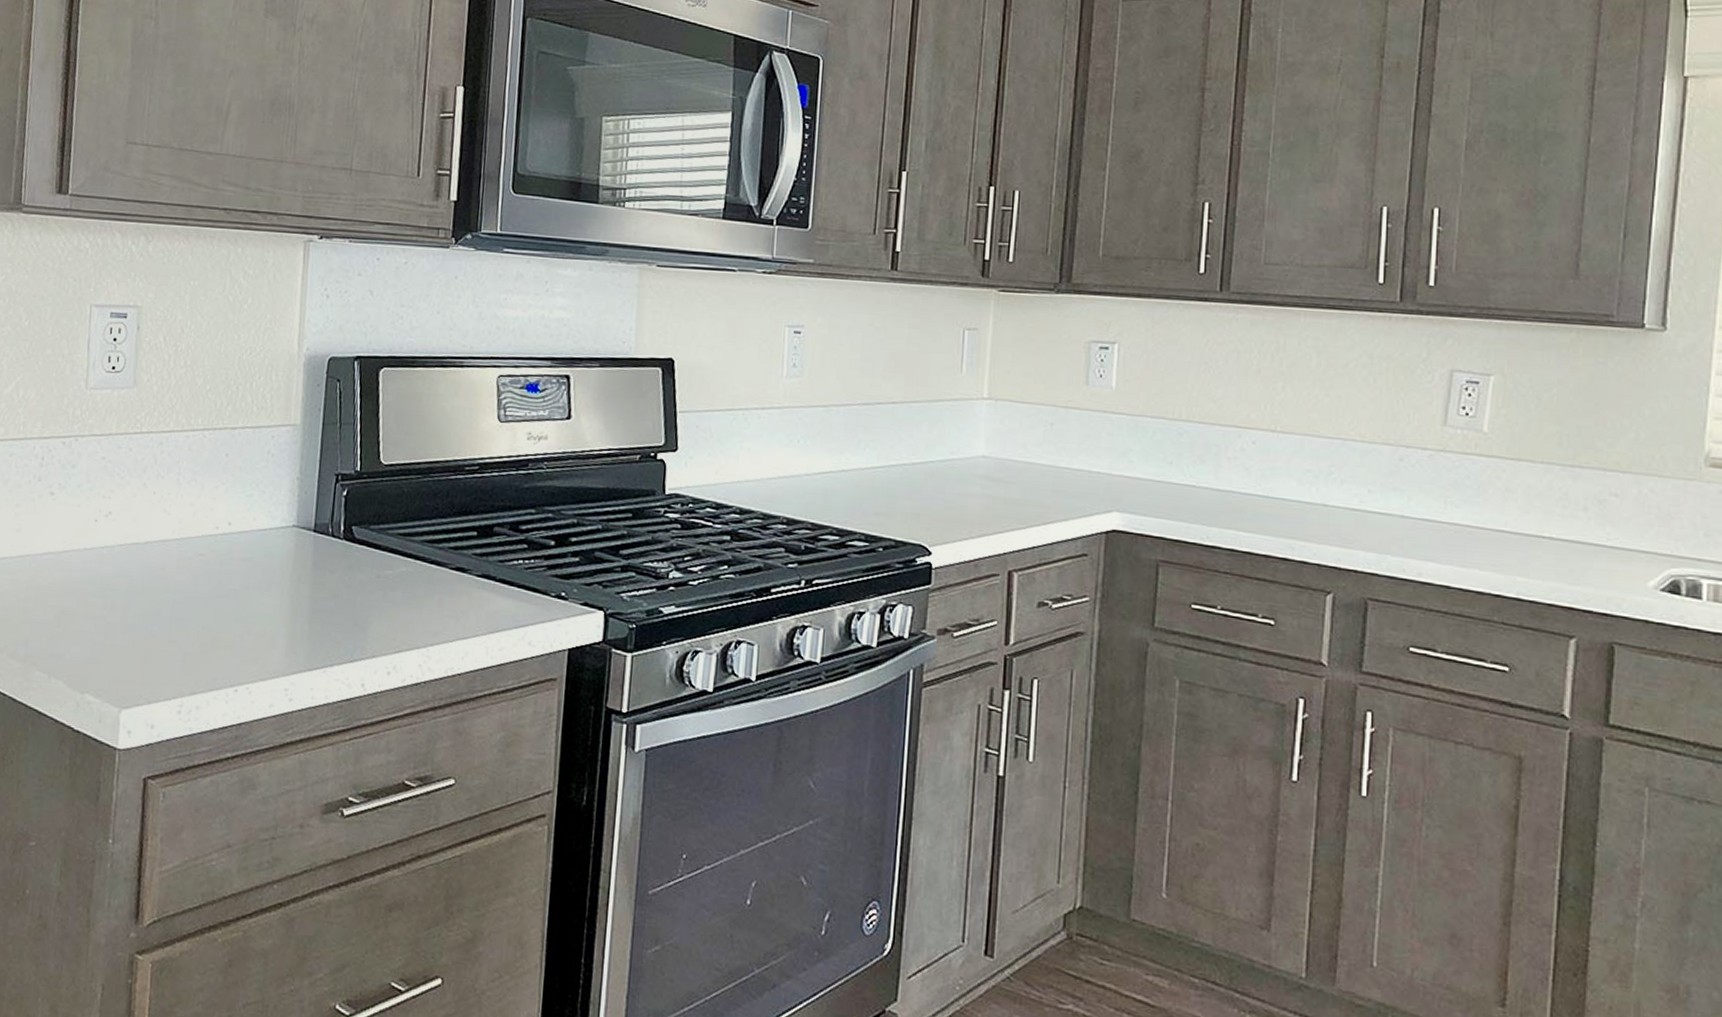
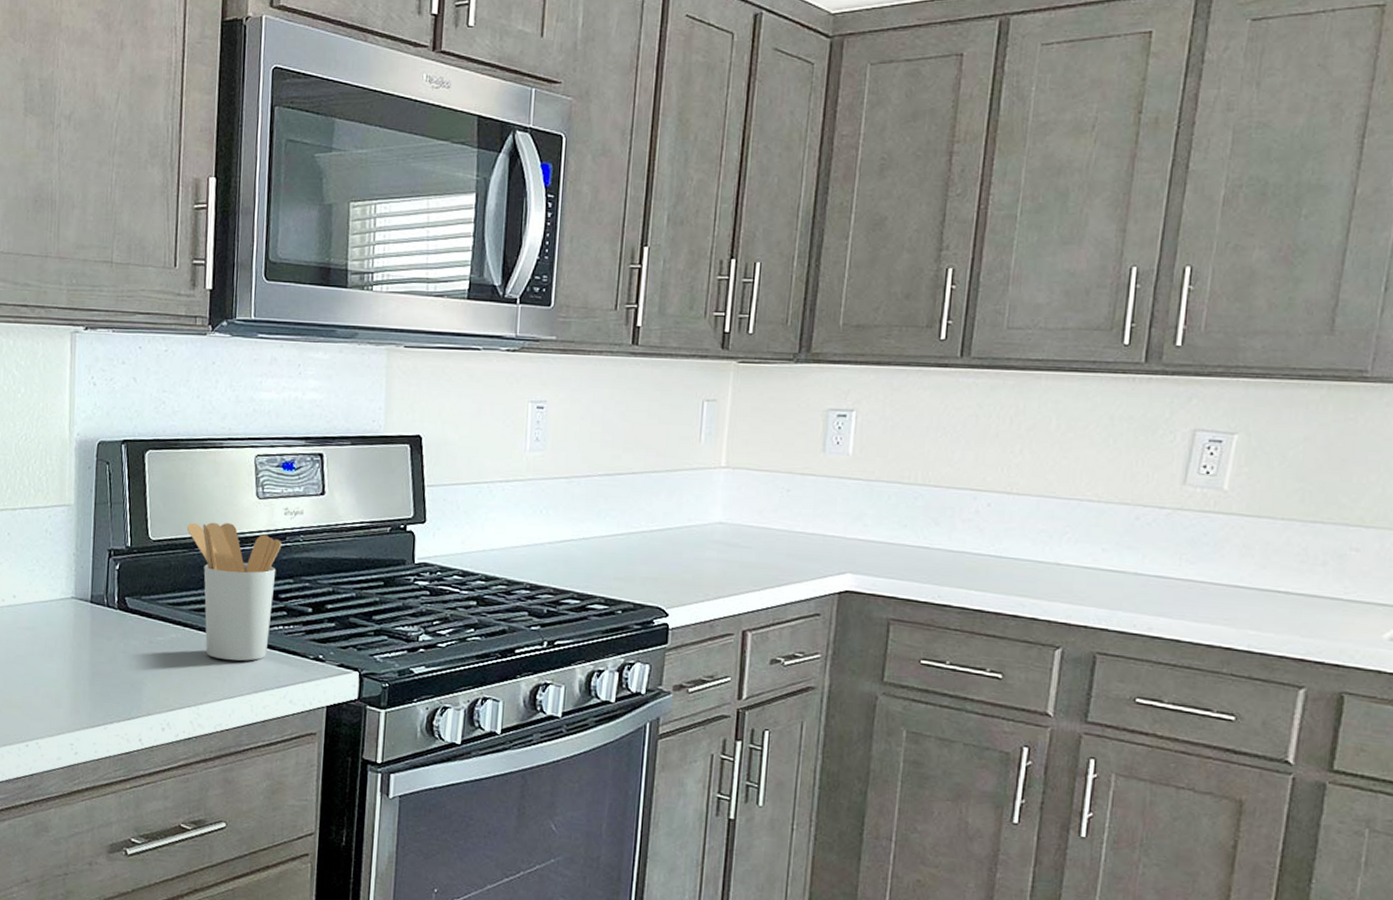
utensil holder: none [421,446,524,598] -> present [186,522,282,661]

